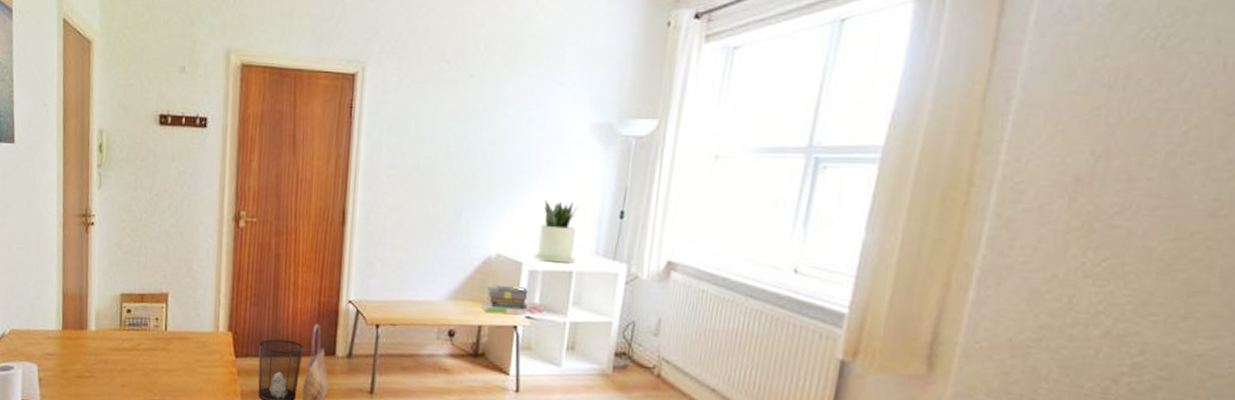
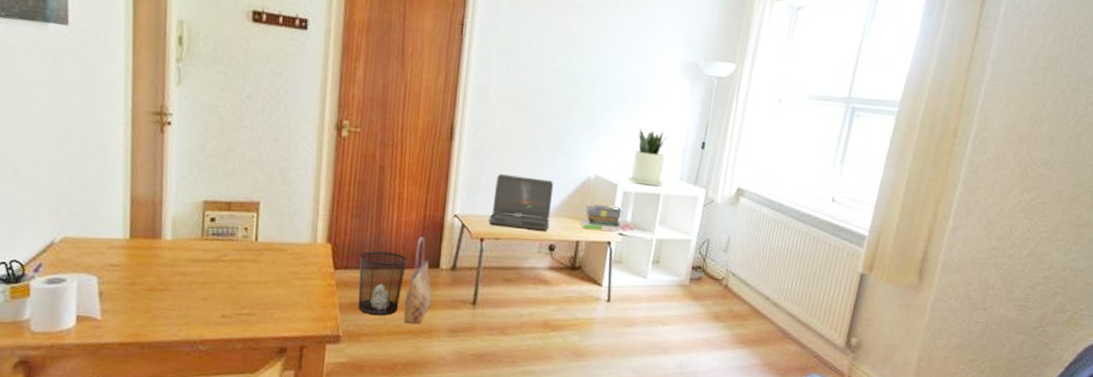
laptop computer: none [384,257,452,316] -> present [488,174,554,231]

